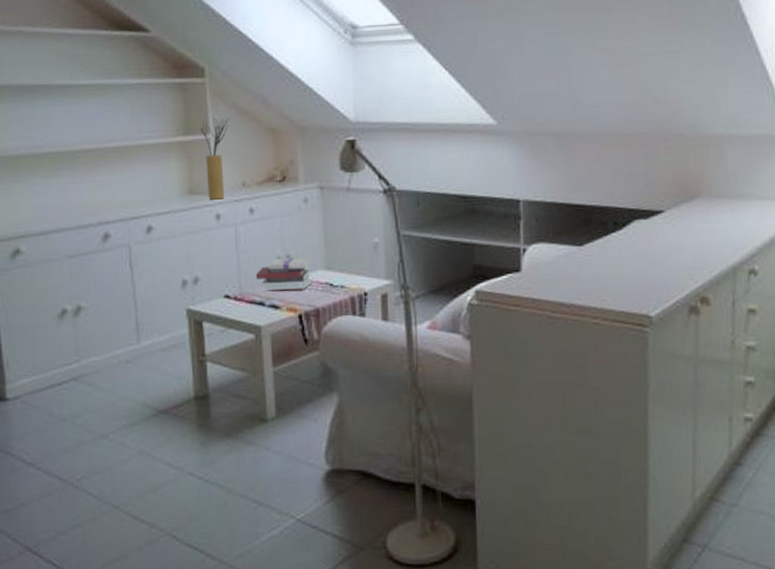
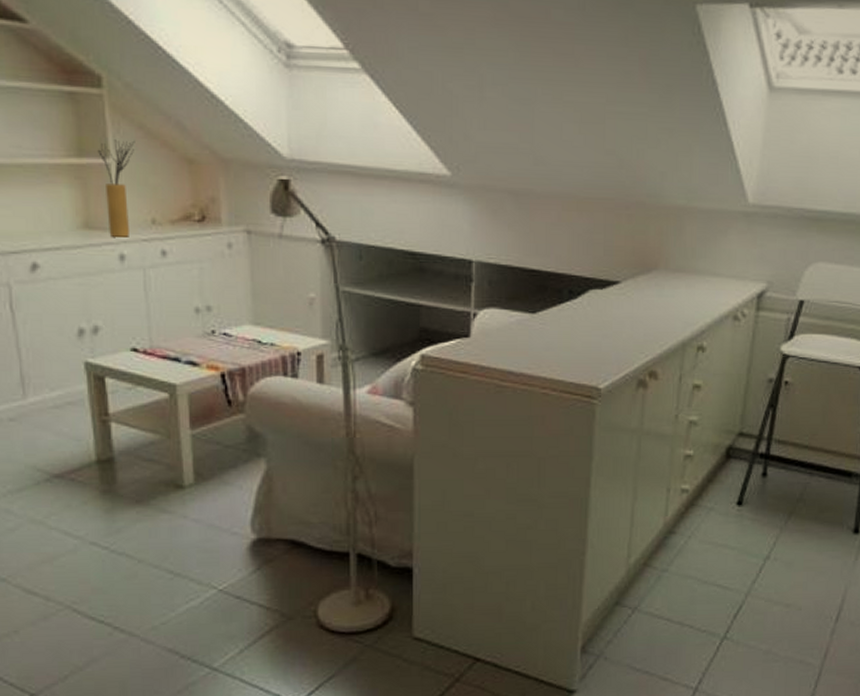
books: present [255,257,311,291] -> none [169,309,236,346]

